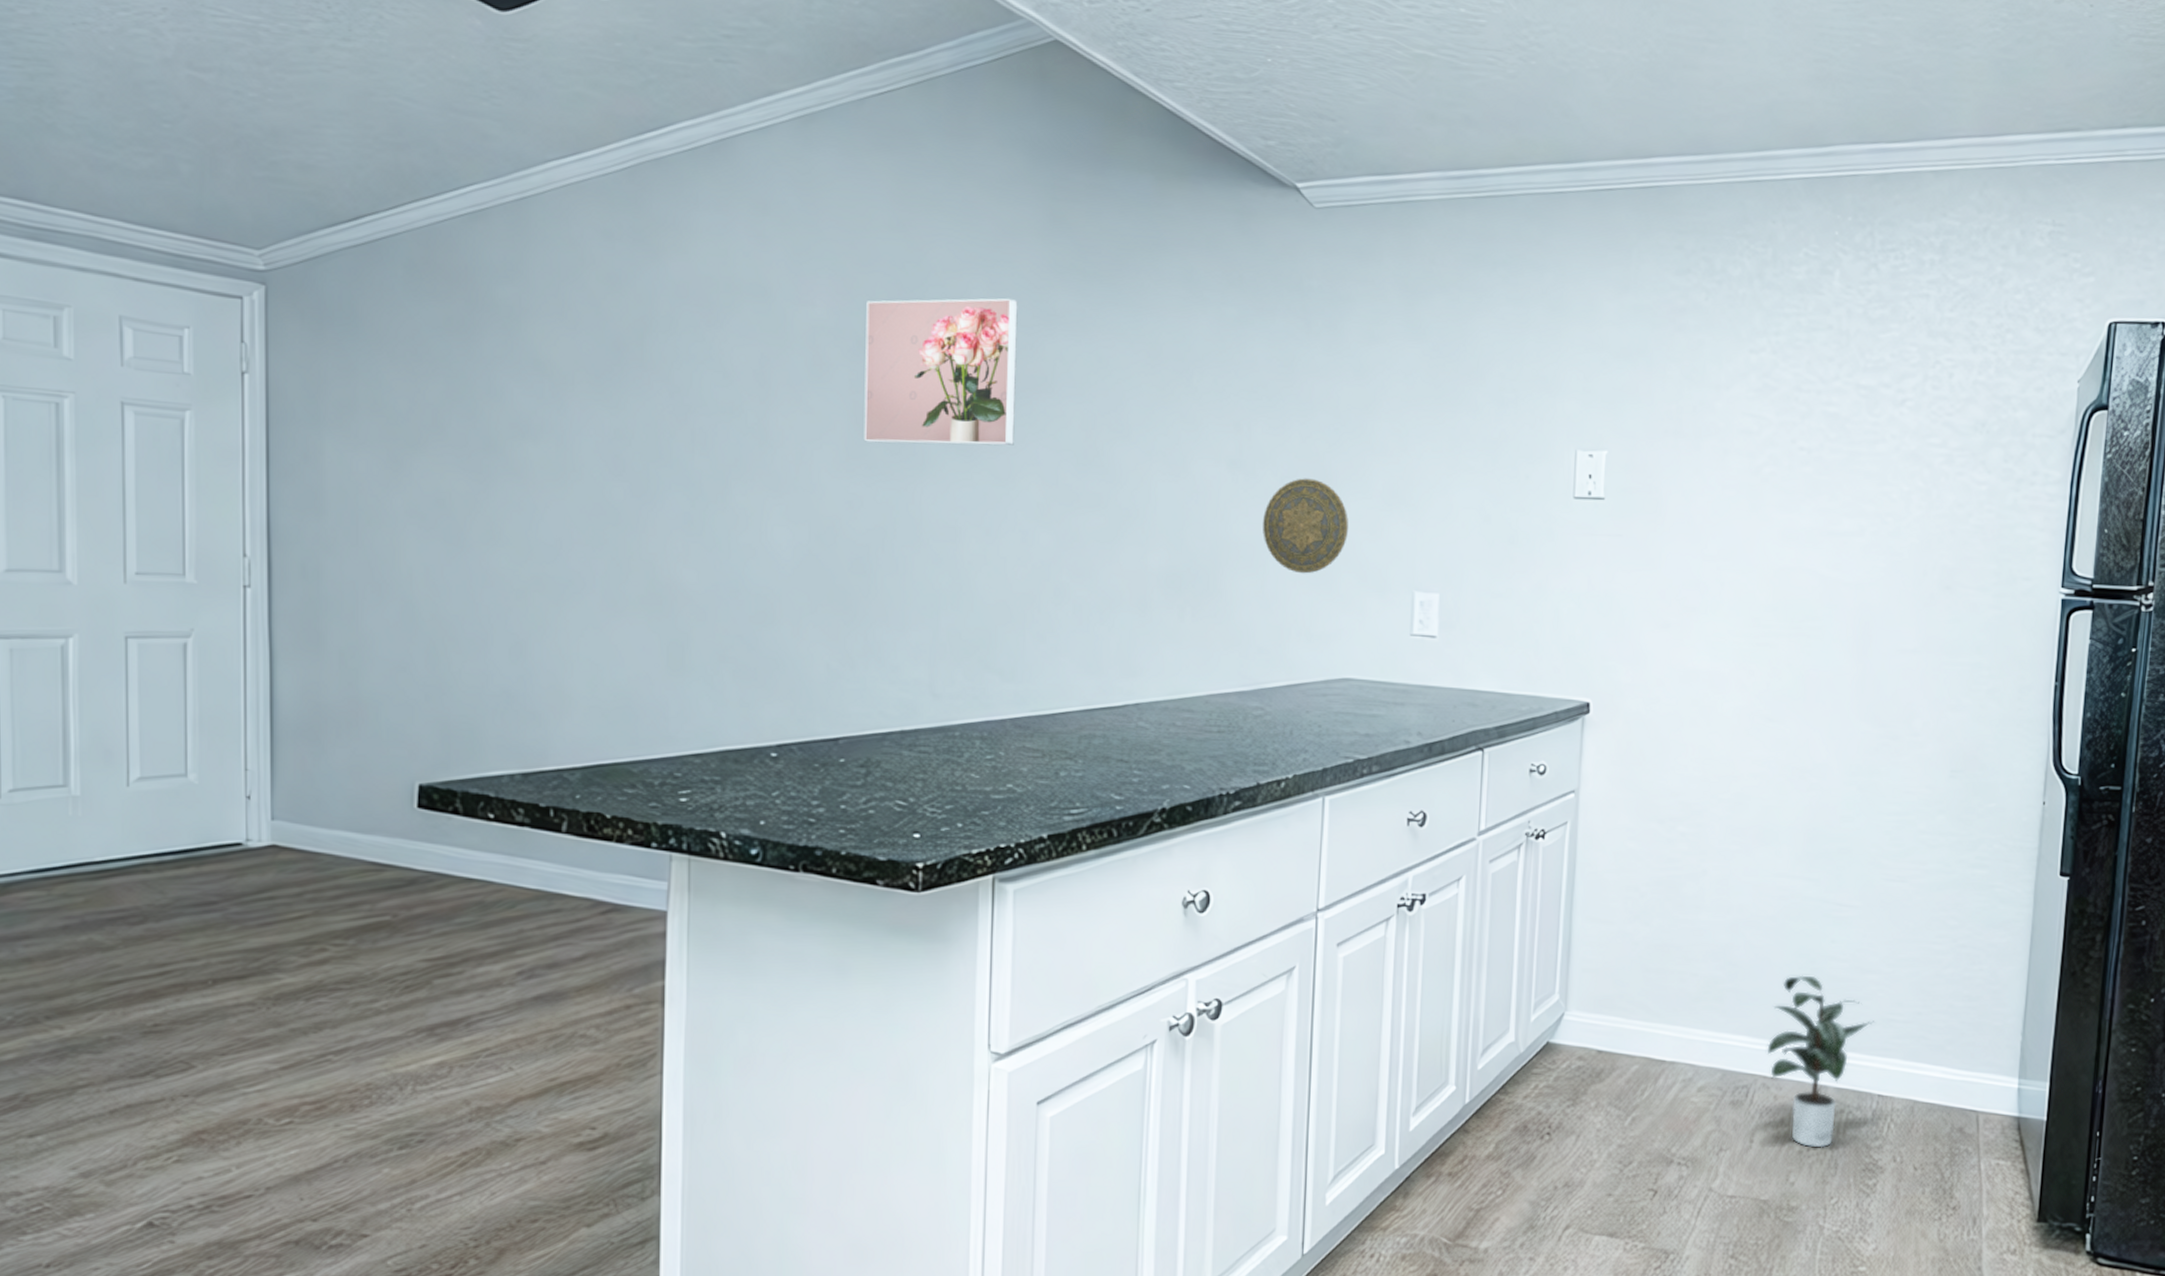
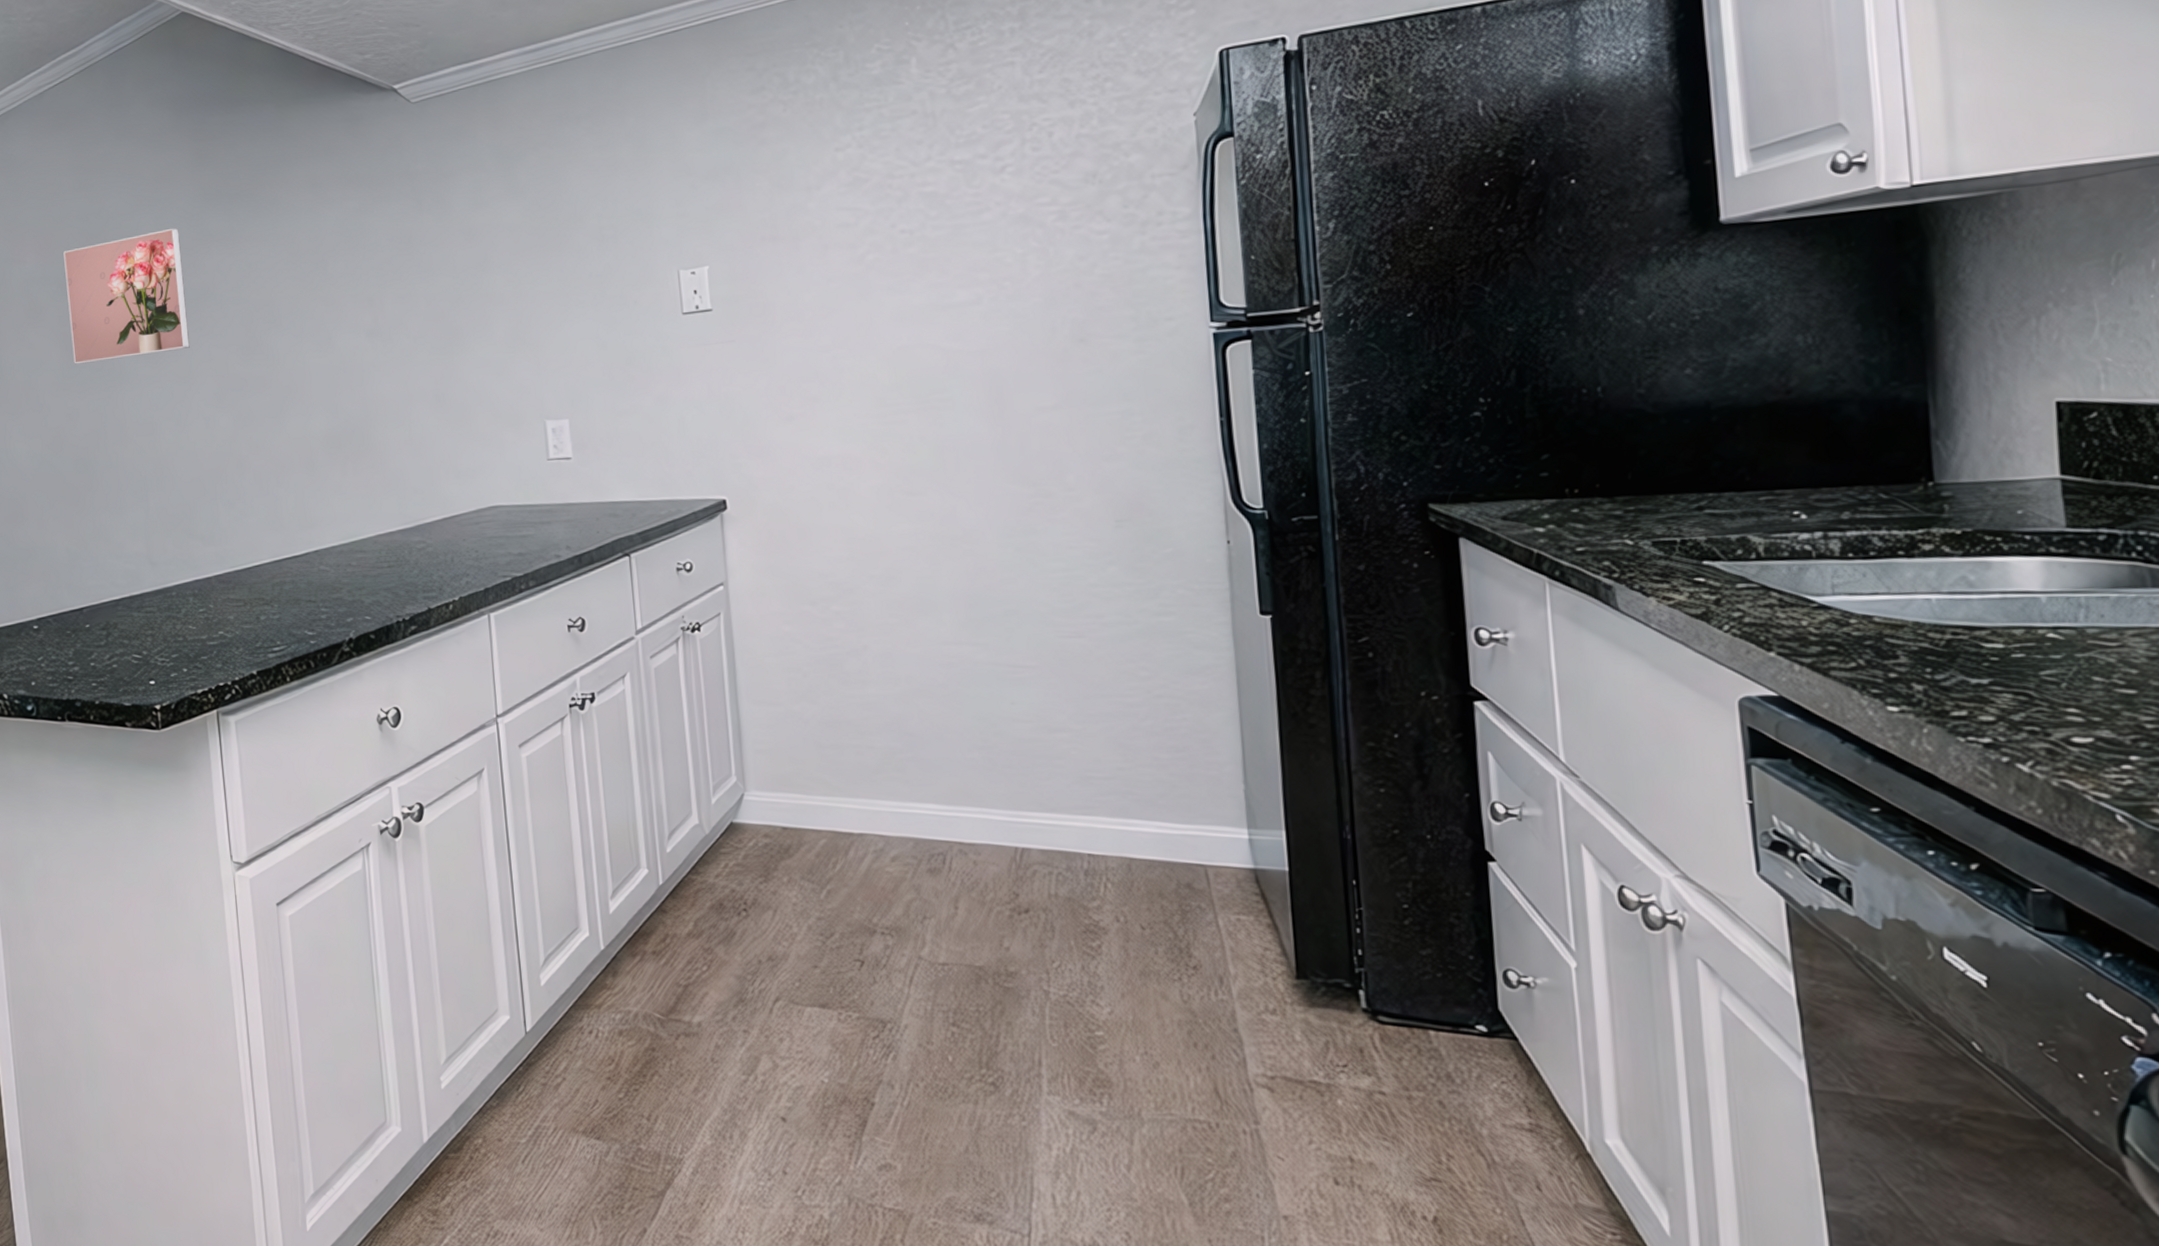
decorative plate: present [1263,478,1348,574] -> none [403,335,479,420]
potted plant: present [1767,975,1874,1148] -> none [958,738,1072,911]

